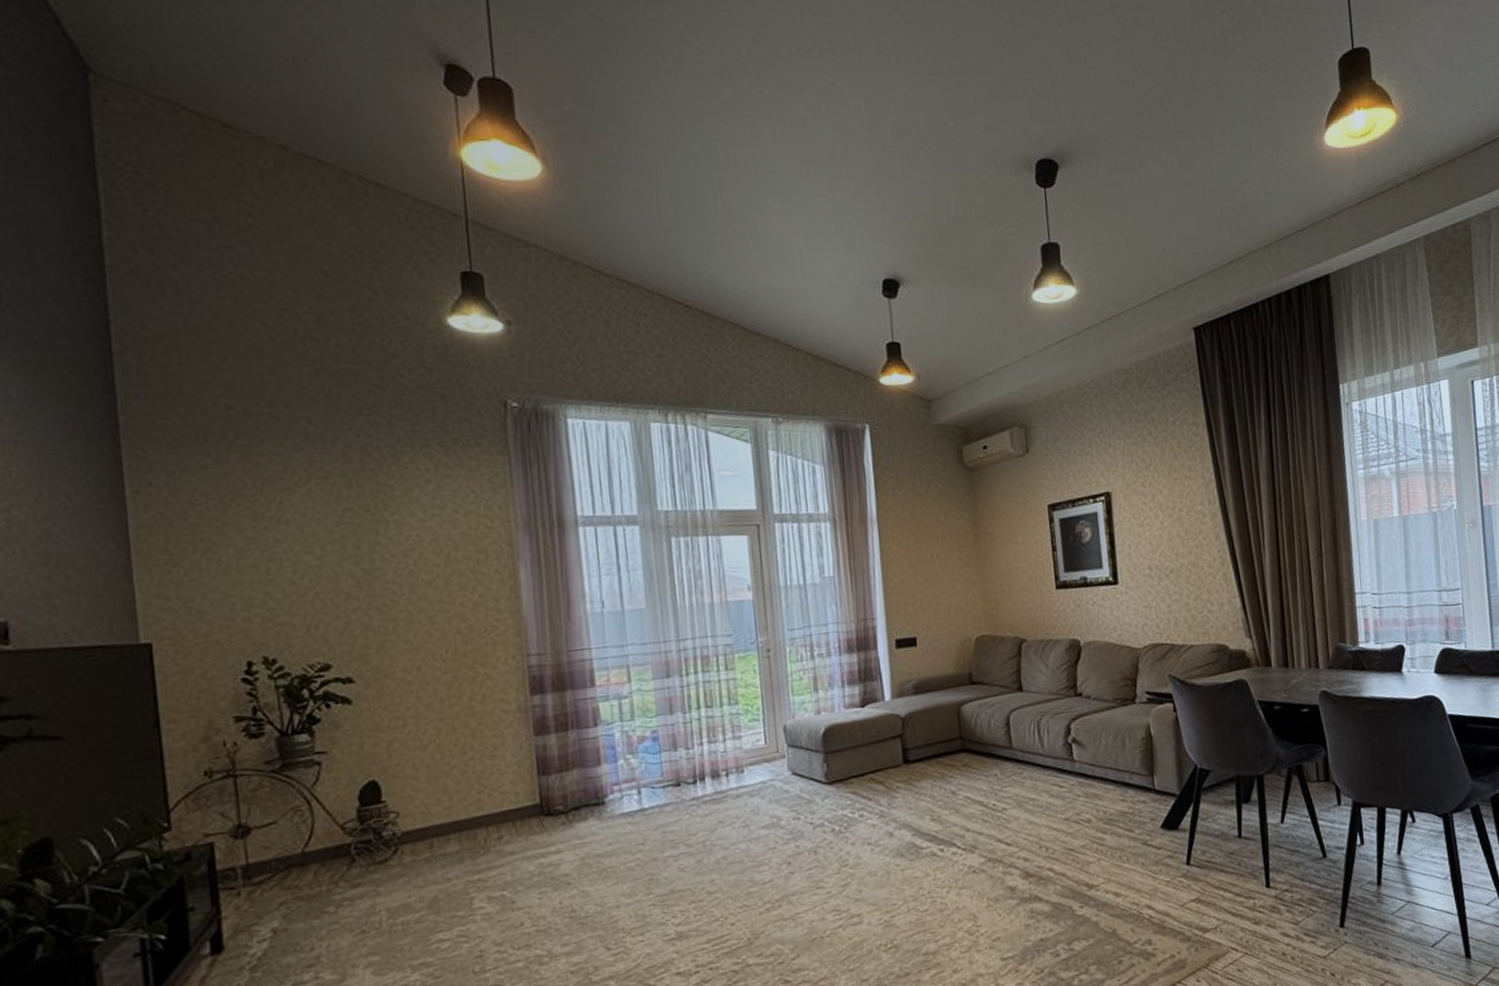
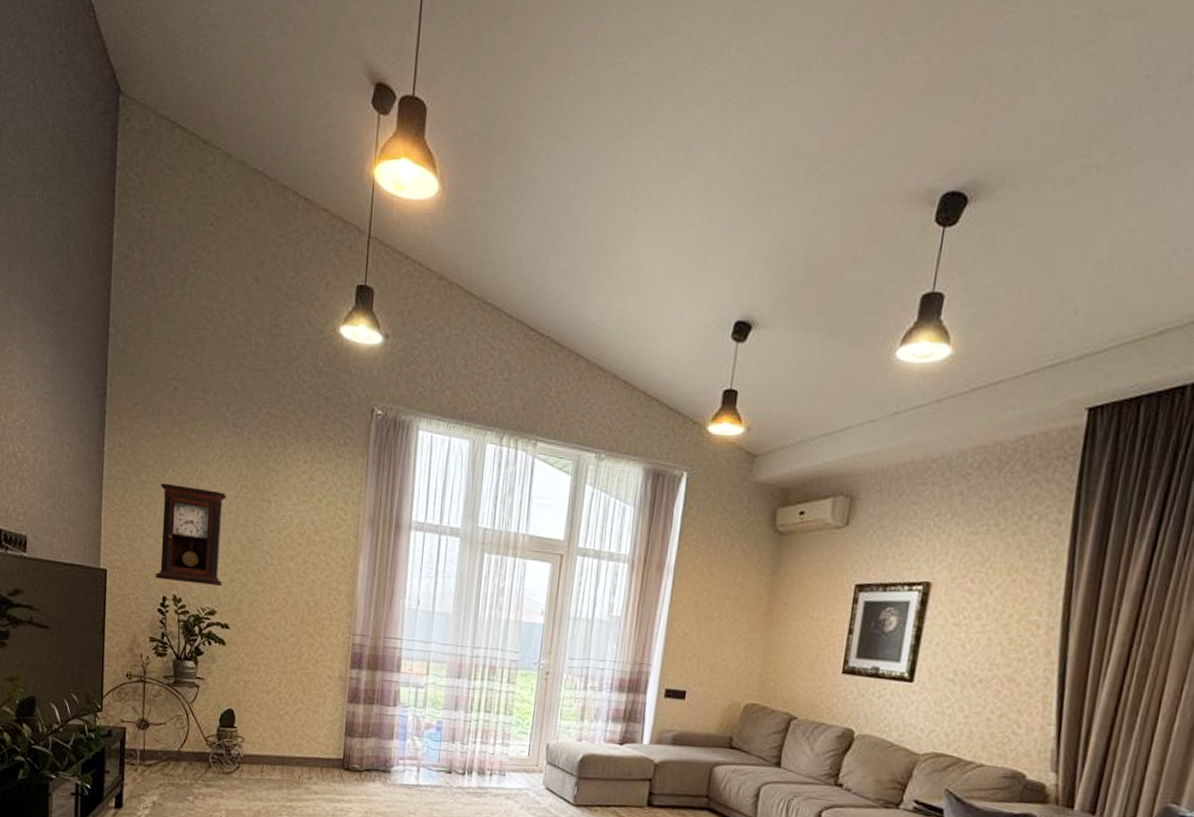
pendulum clock: none [221,520,336,642] -> present [155,483,227,587]

